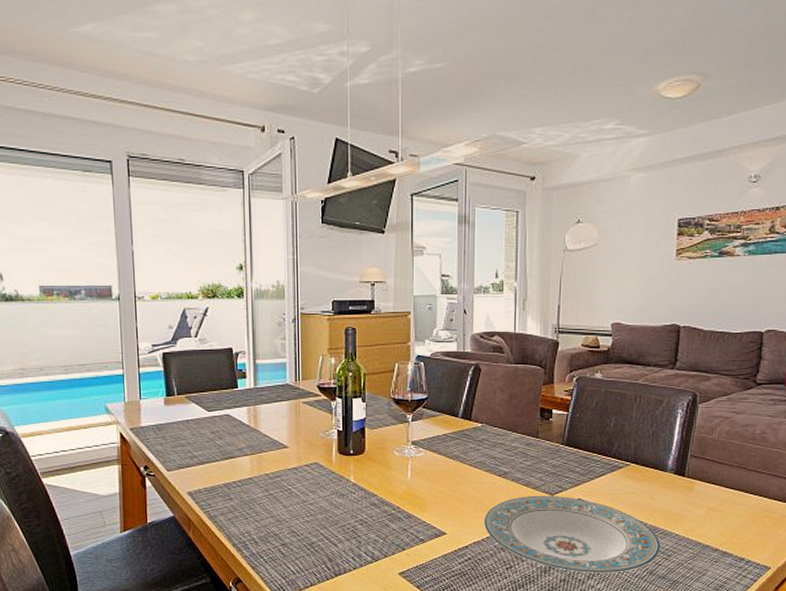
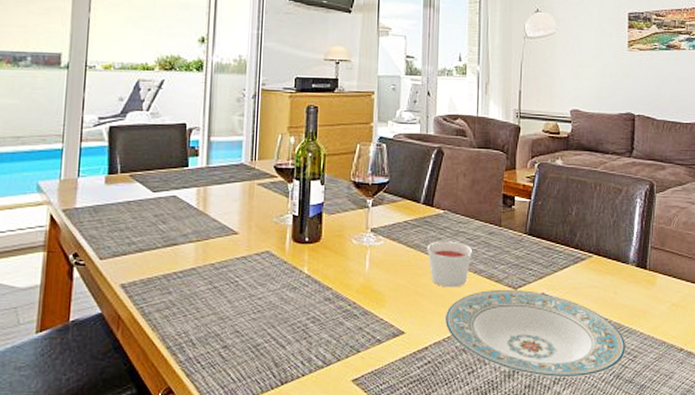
candle: none [465,452,511,494] -> present [427,241,473,288]

